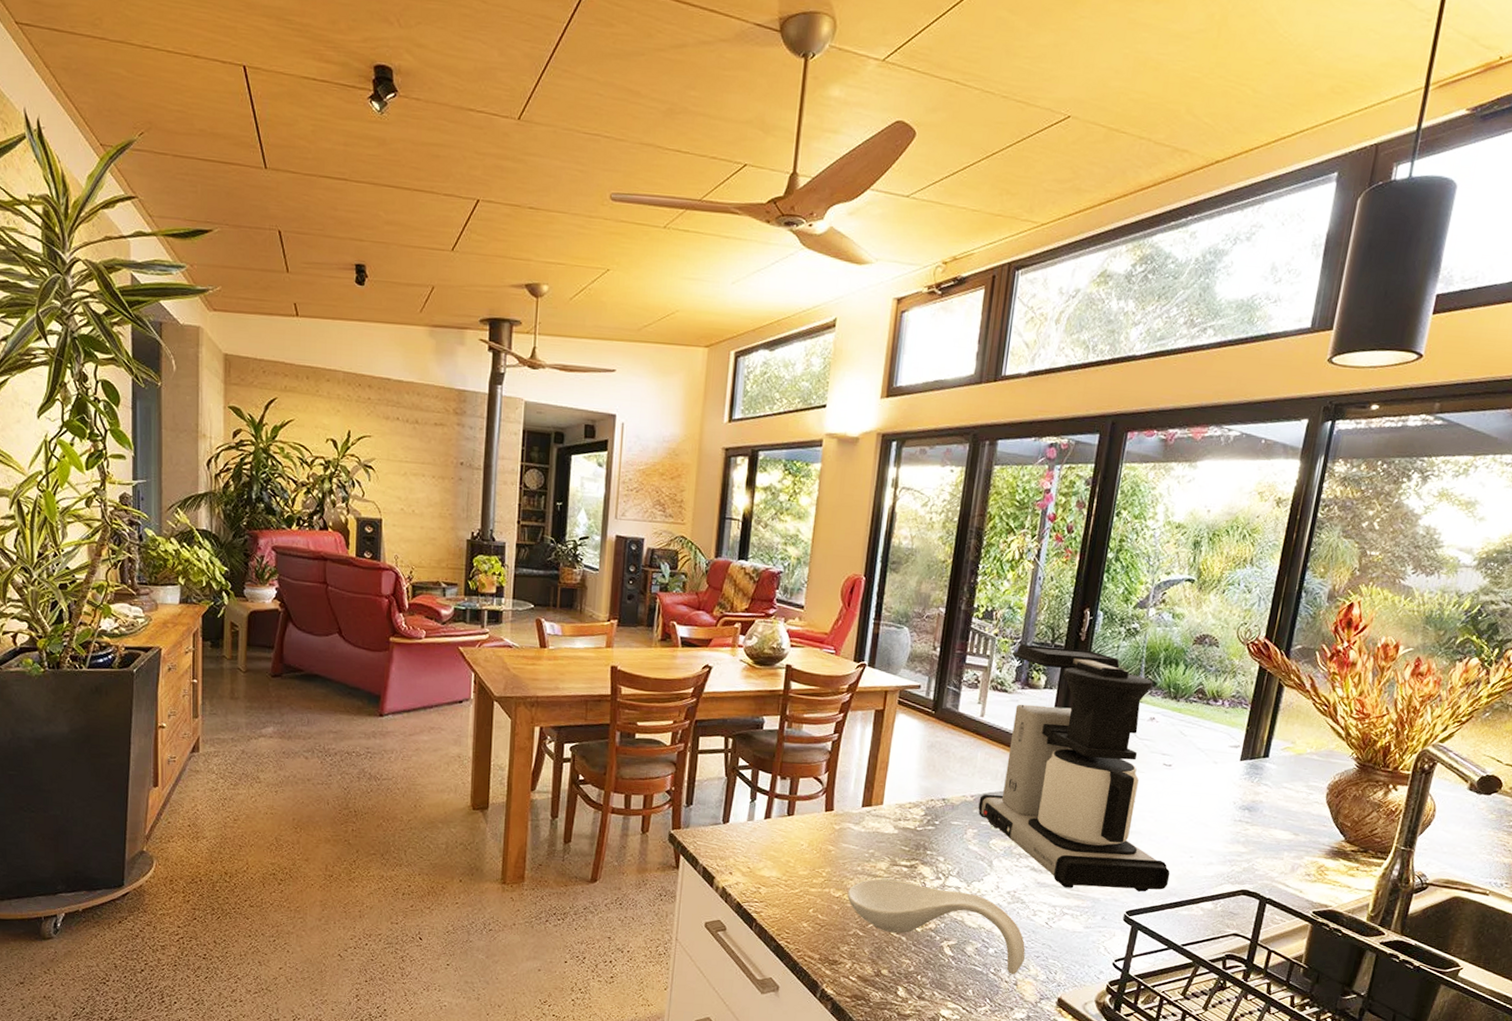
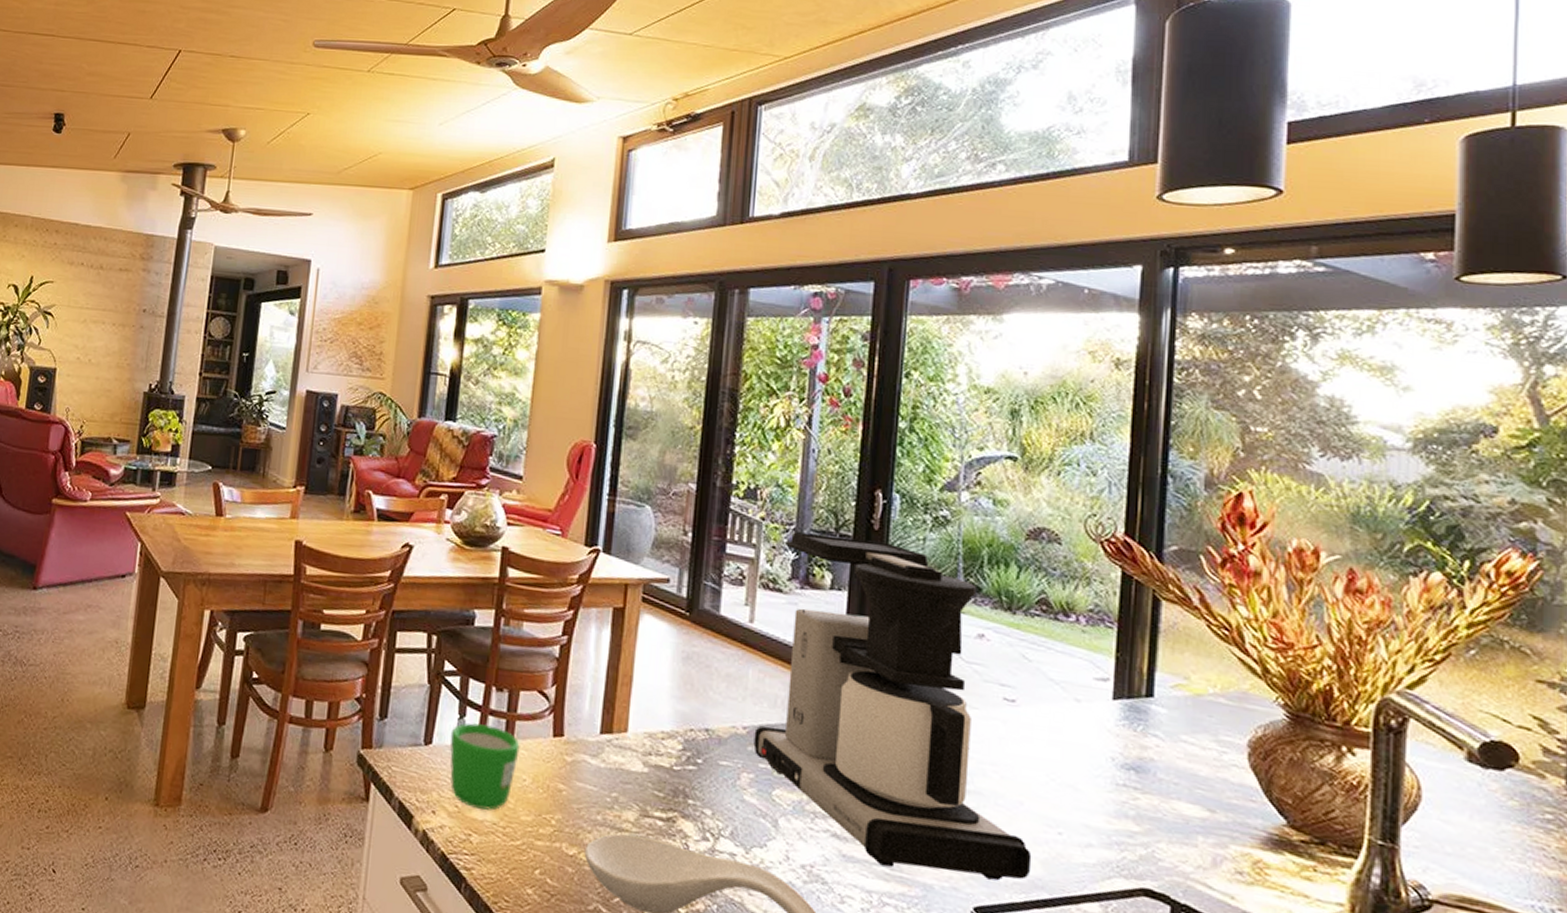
mug: none [743,805,799,869] -> present [450,723,520,810]

